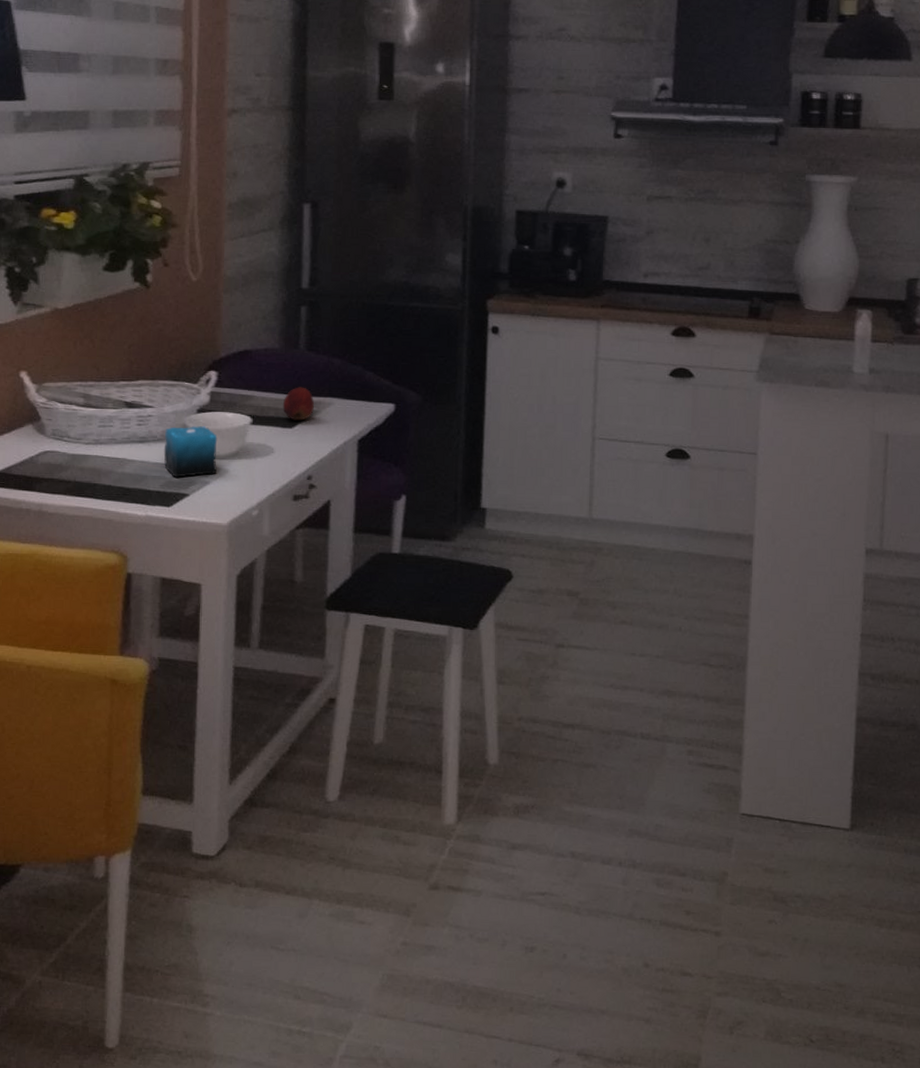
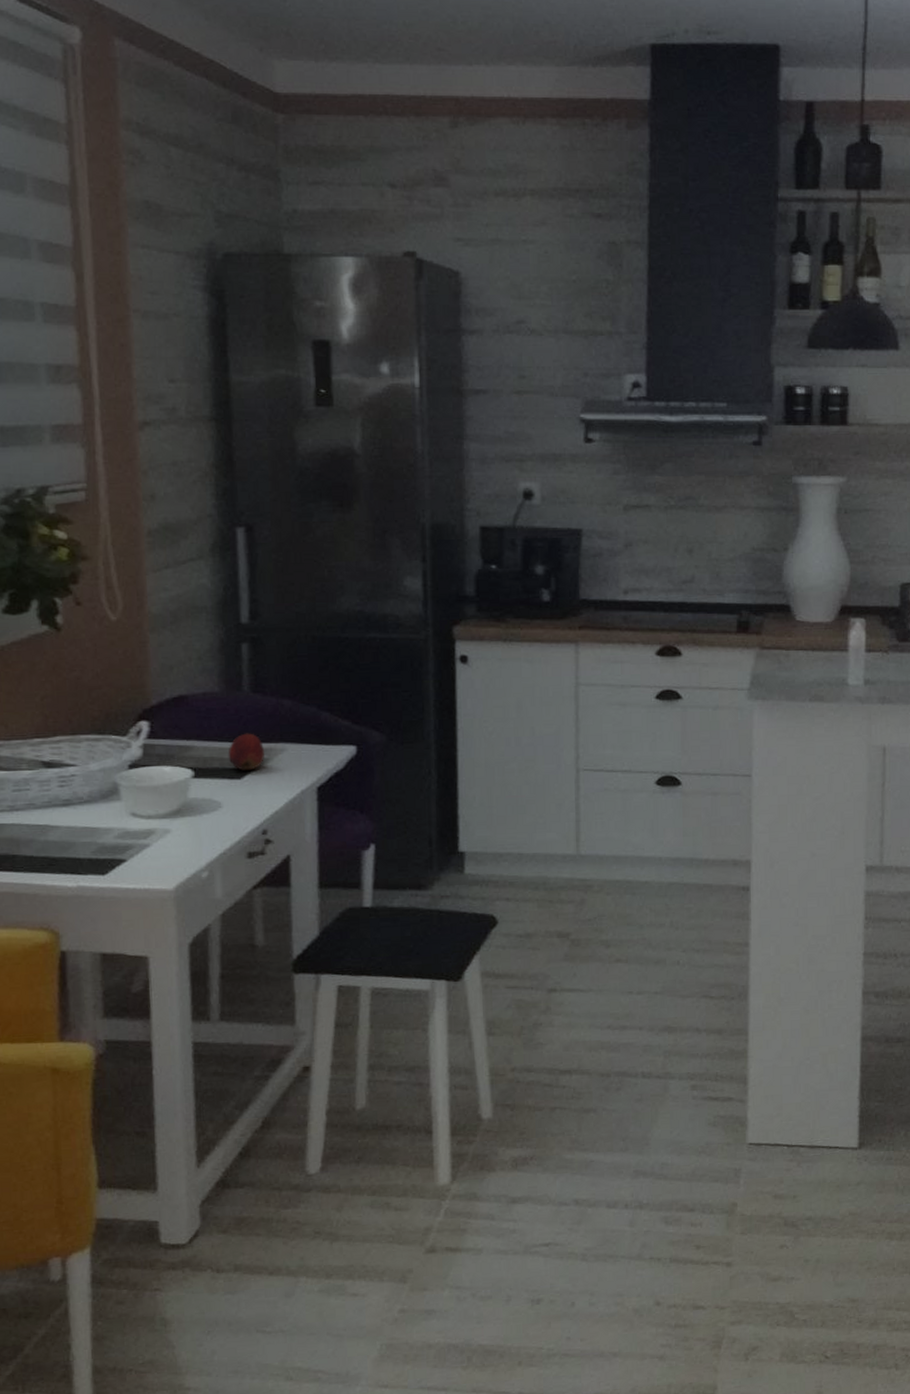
candle: present [163,426,218,478] -> none [92,783,157,842]

